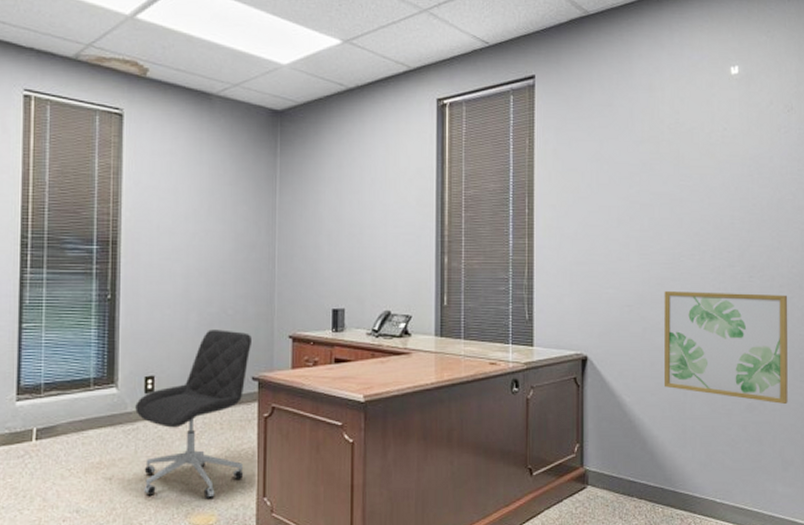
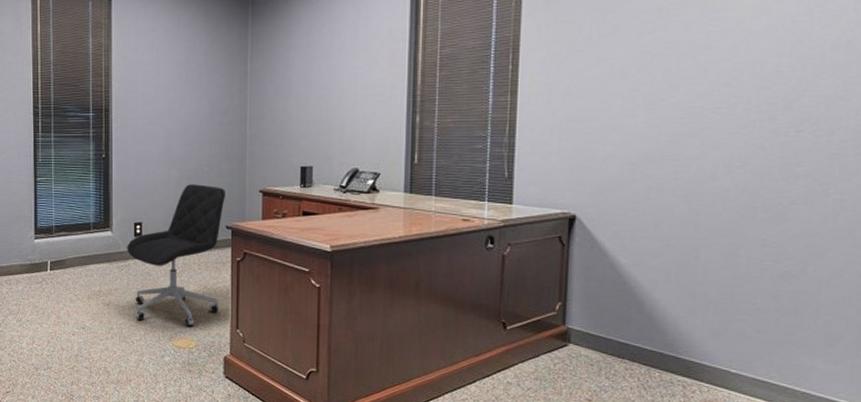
wall art: present [663,291,788,405] -> none [670,148,853,275]

